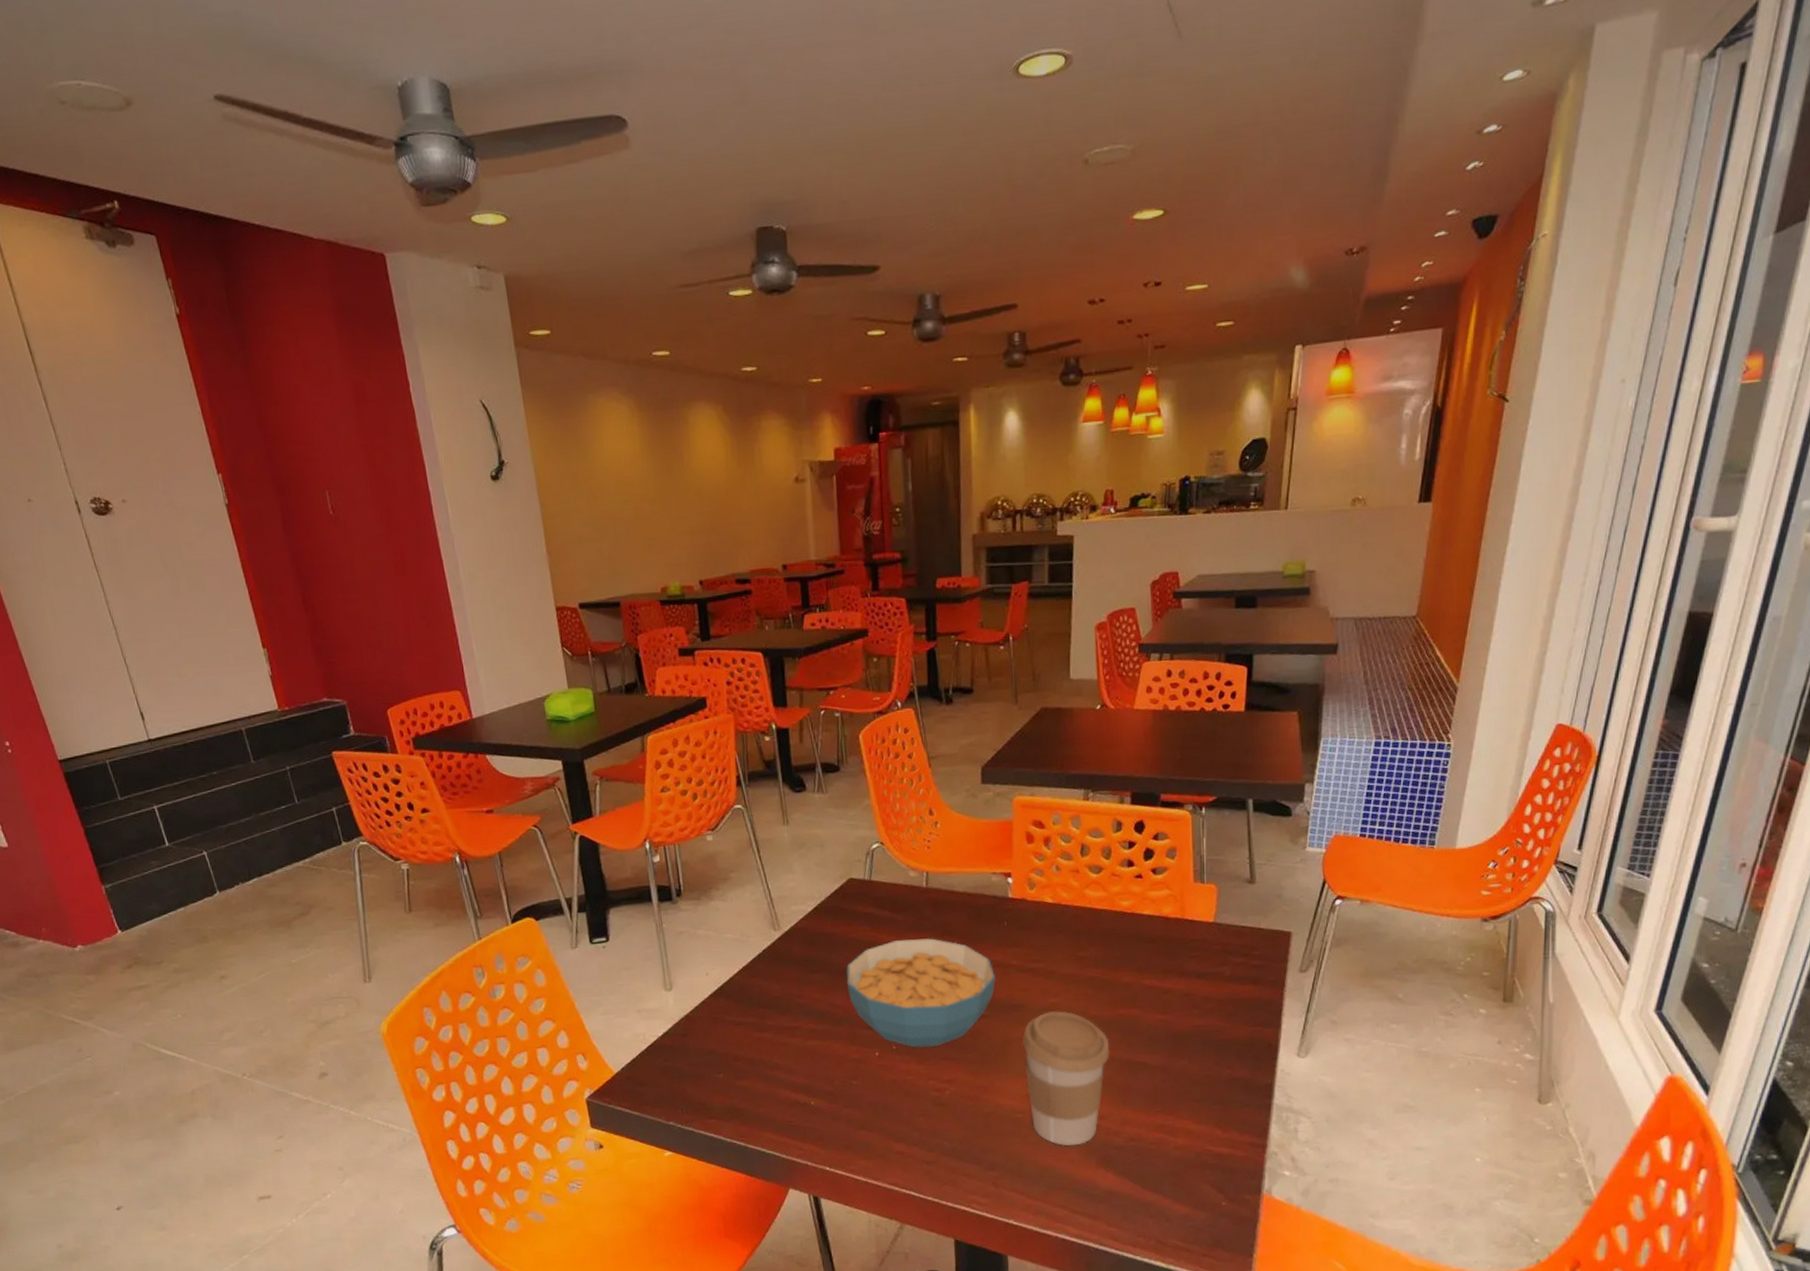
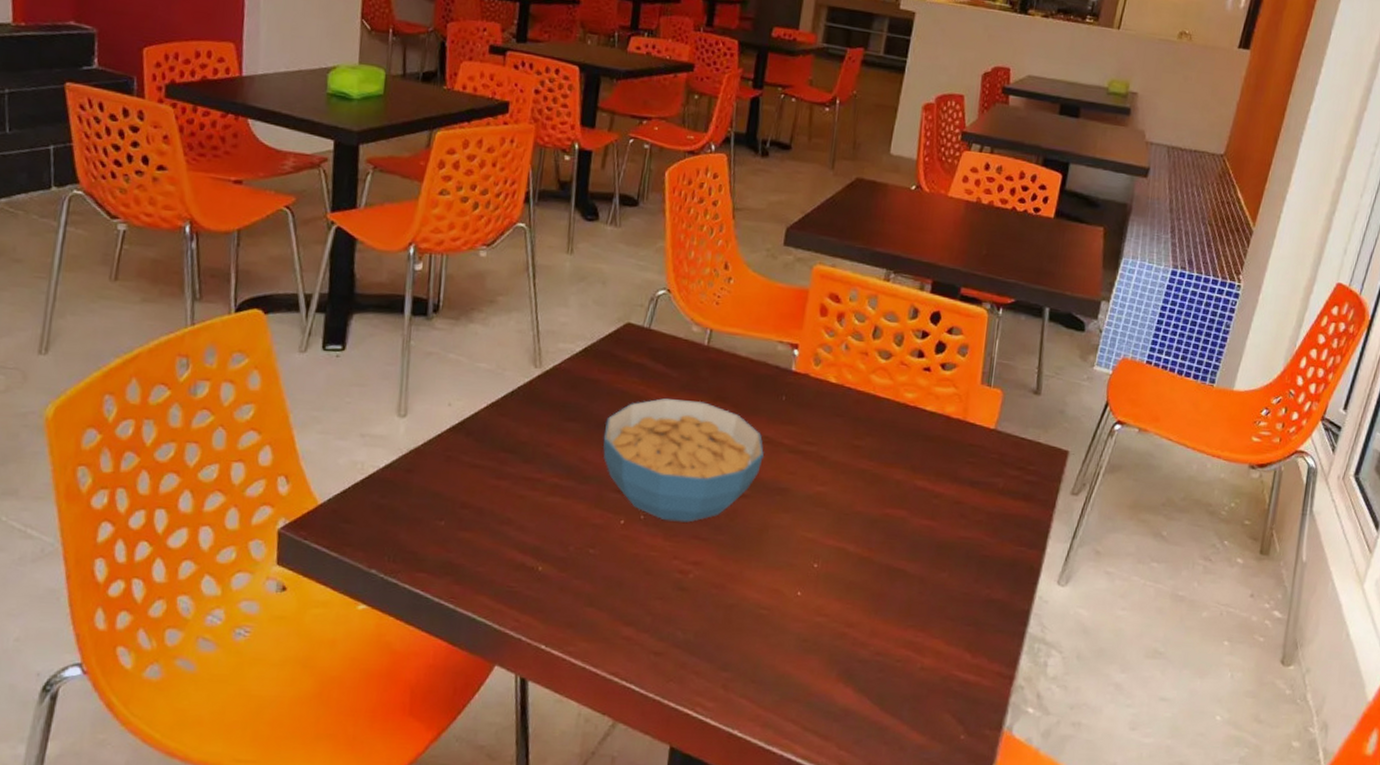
coffee cup: present [1021,1011,1110,1146] -> none [775,500,871,654]

